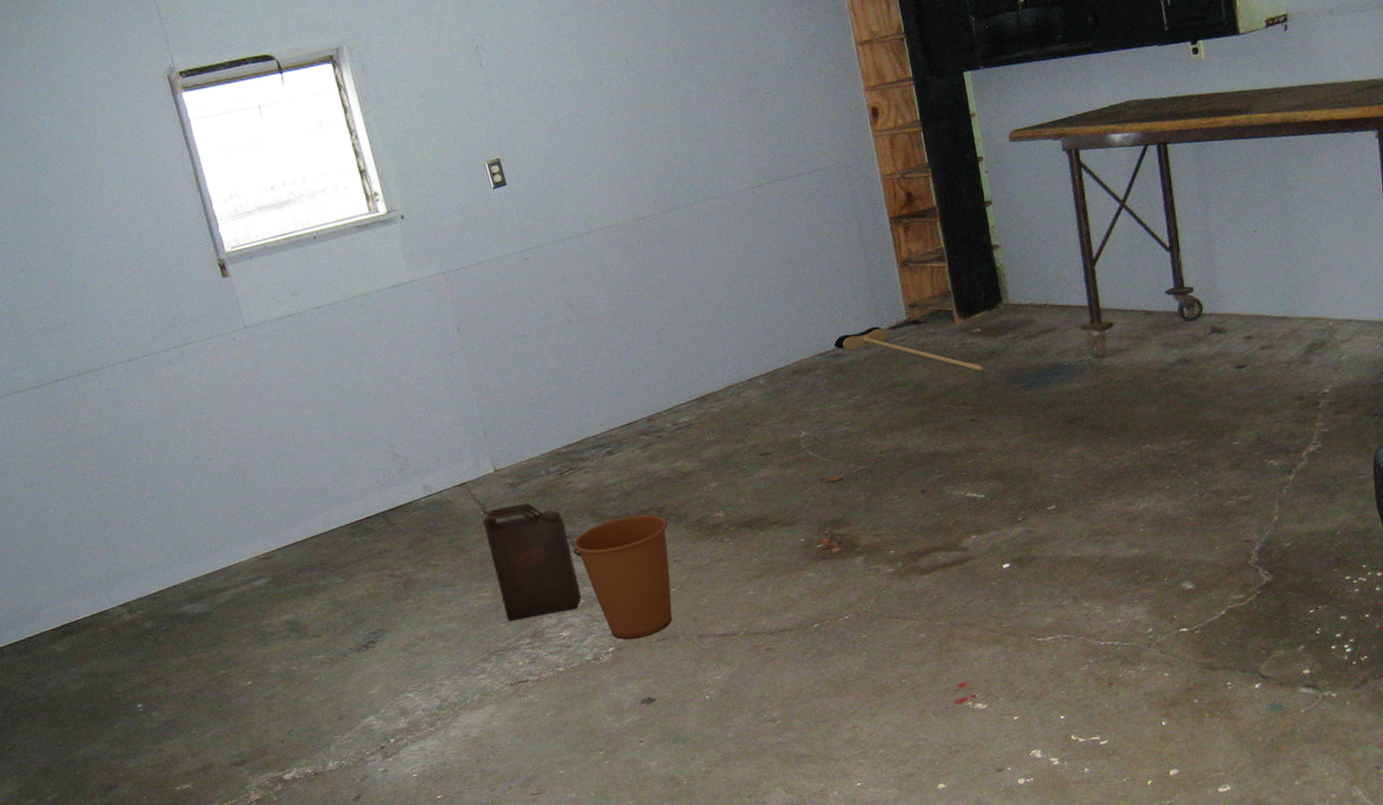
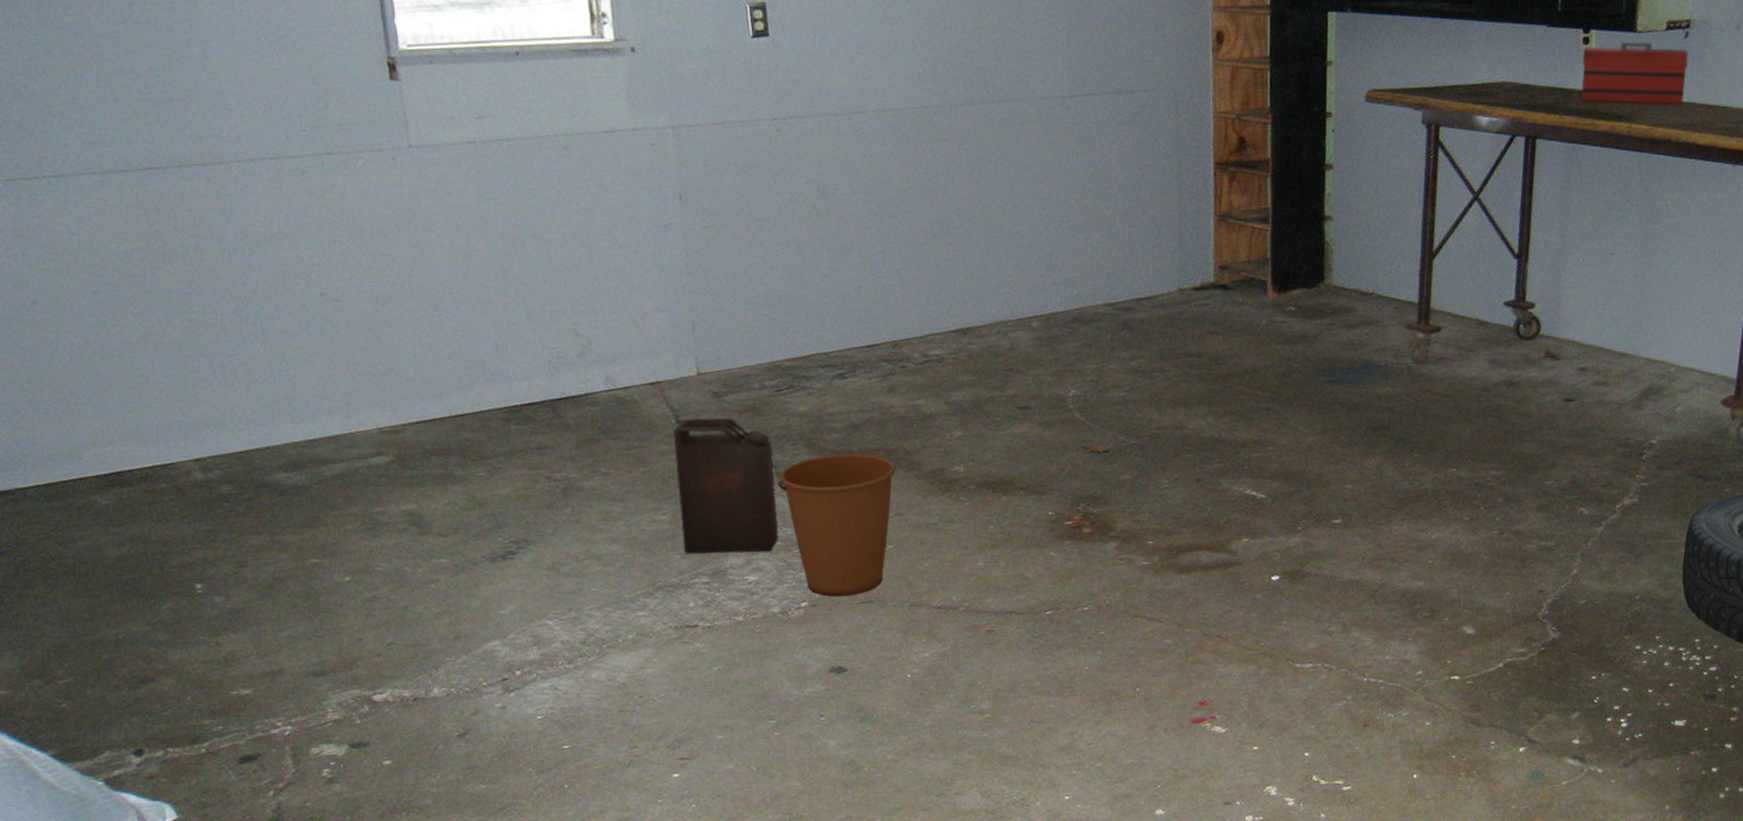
broom: present [833,326,985,372] -> none [1125,283,1291,356]
toolbox: none [1194,40,1295,104] -> present [1581,42,1689,105]

